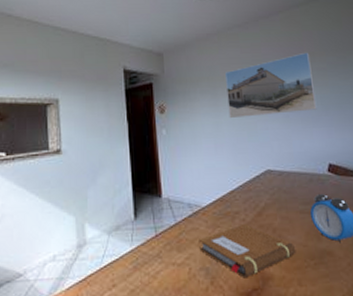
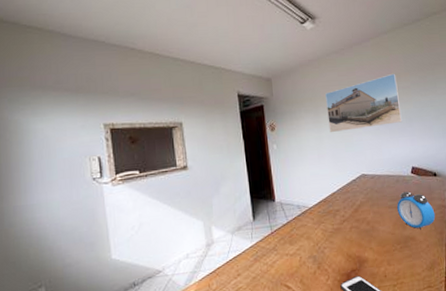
notebook: present [199,225,296,278] -> none [307,220,386,262]

